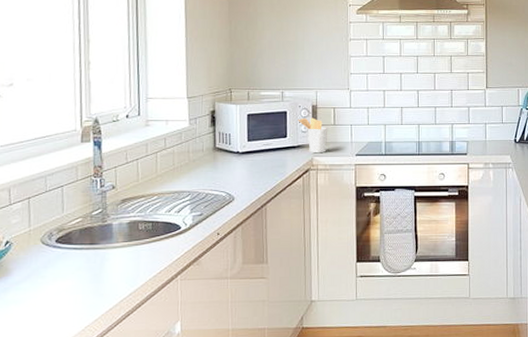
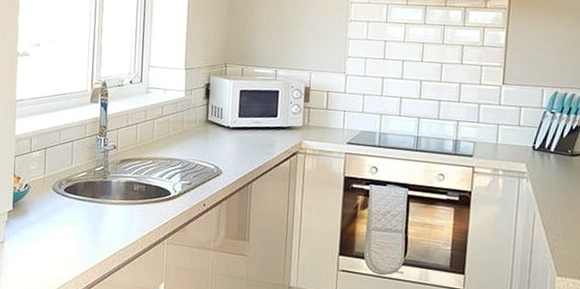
utensil holder: present [298,117,327,154] -> none [289,98,319,137]

